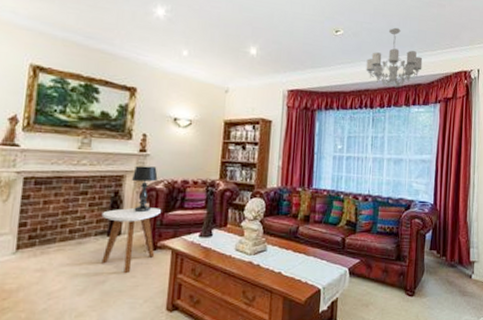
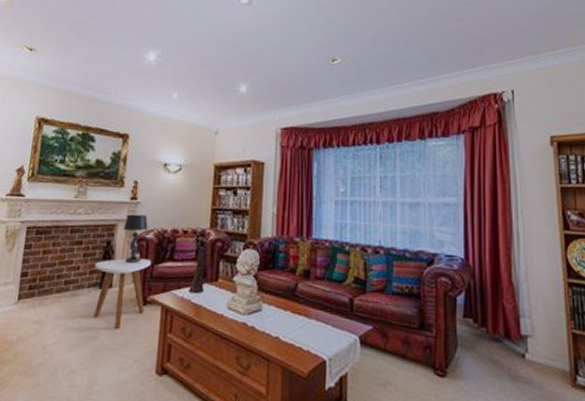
chandelier: present [366,27,423,88] -> none [369,50,438,119]

